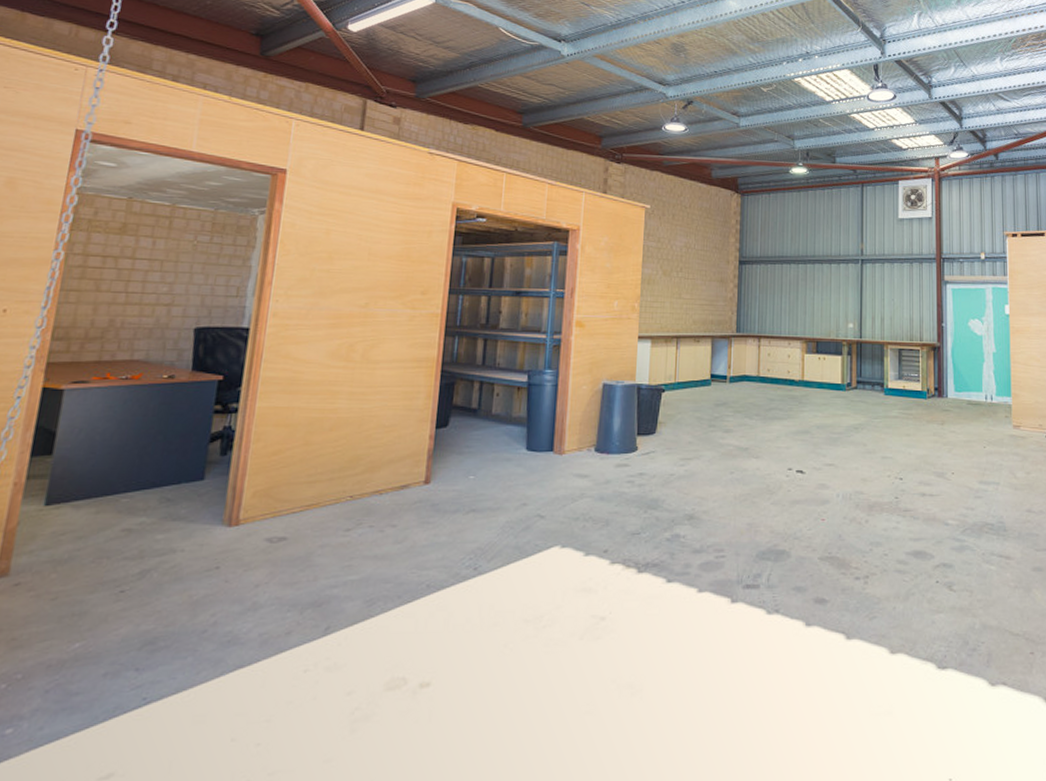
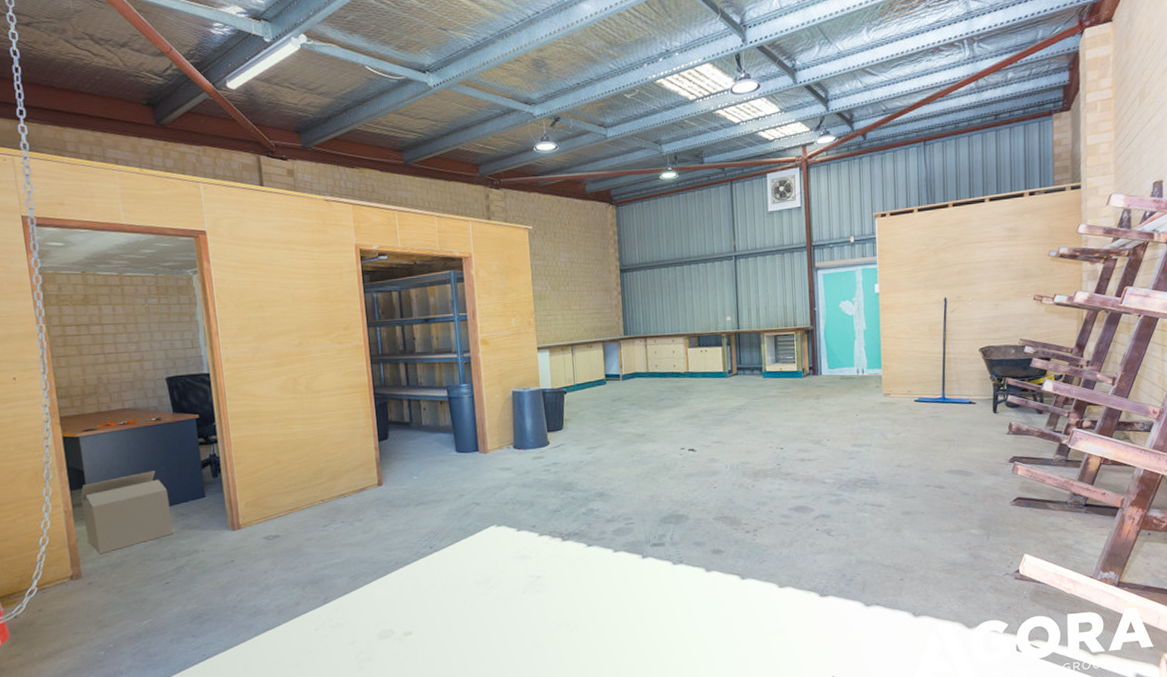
cardboard box: none [32,440,158,545] -> present [80,471,173,555]

